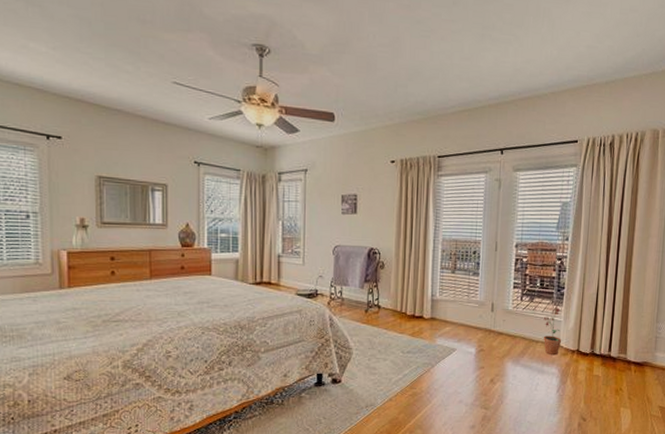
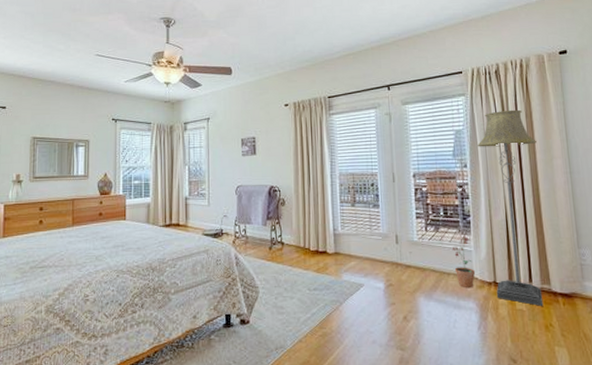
floor lamp: none [577,185,637,373] -> present [478,109,544,306]

